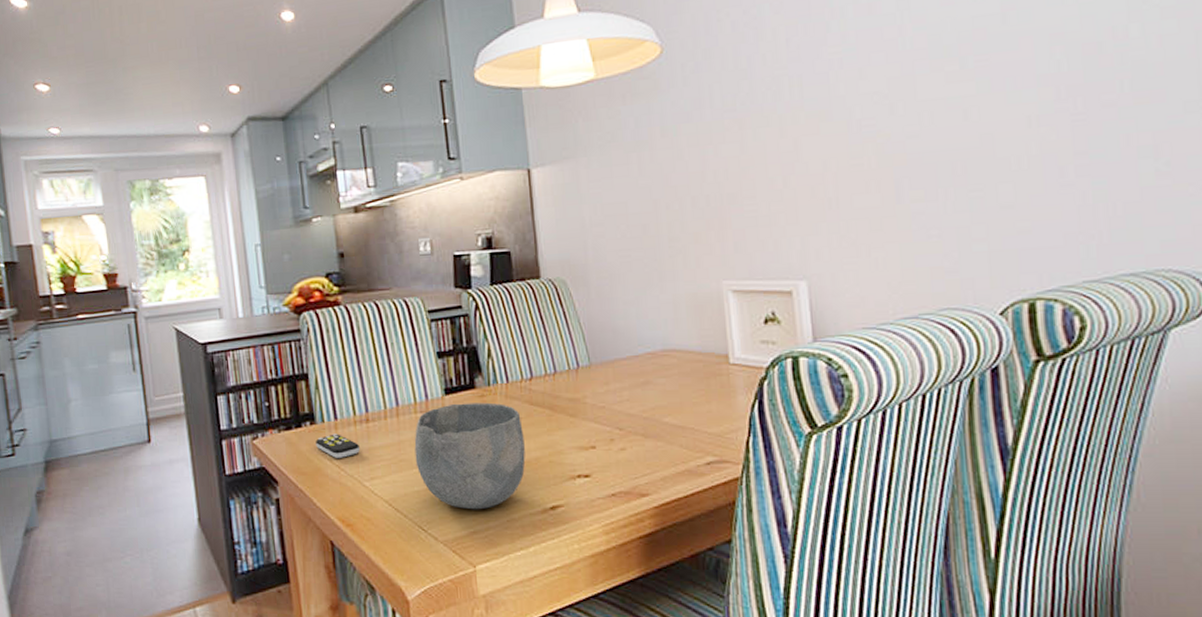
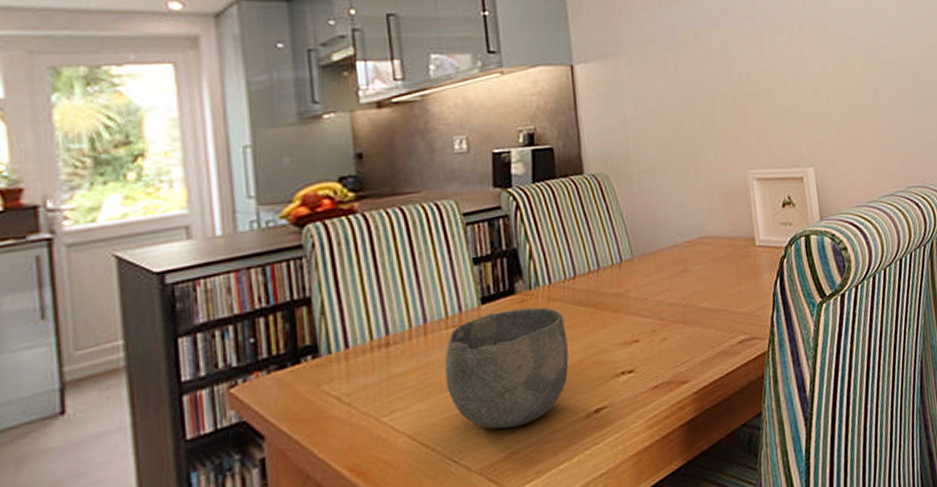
remote control: present [316,434,360,458] -> none [319,365,377,395]

